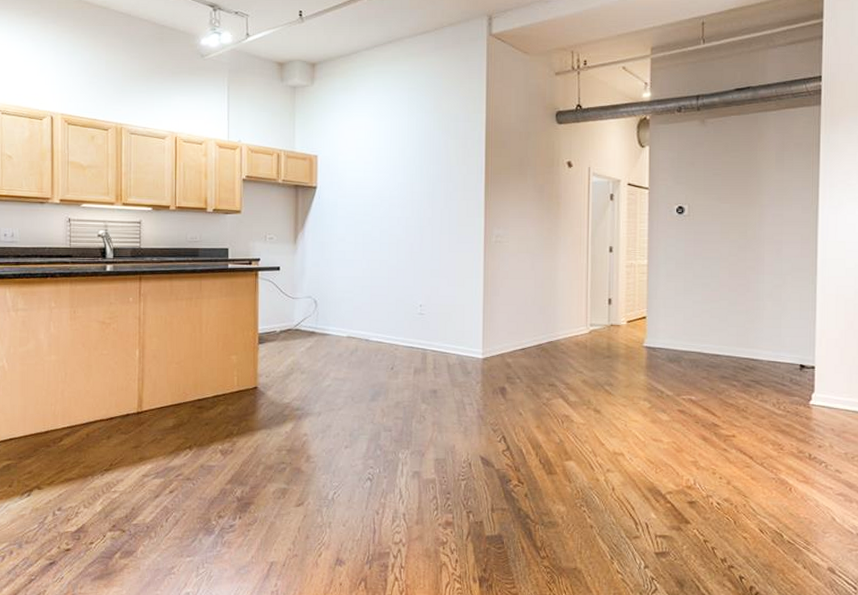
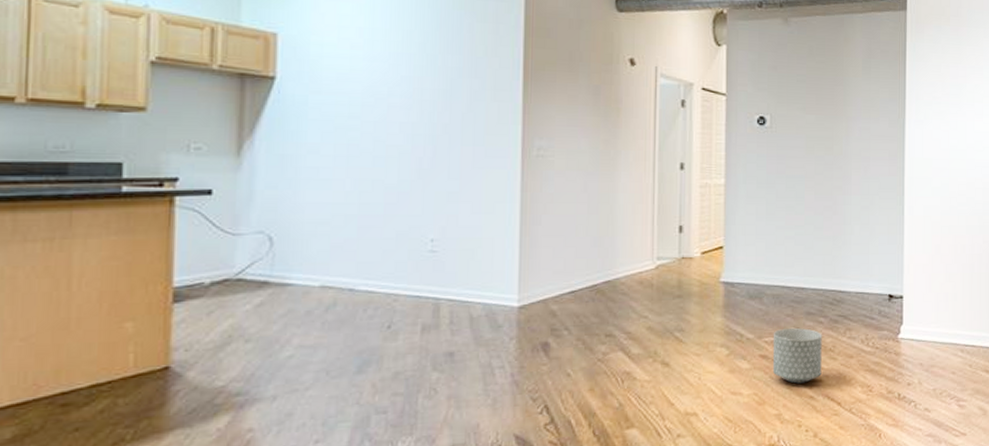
planter: none [689,388,735,437] -> present [772,327,822,384]

